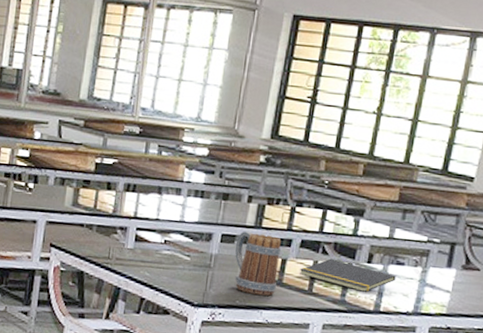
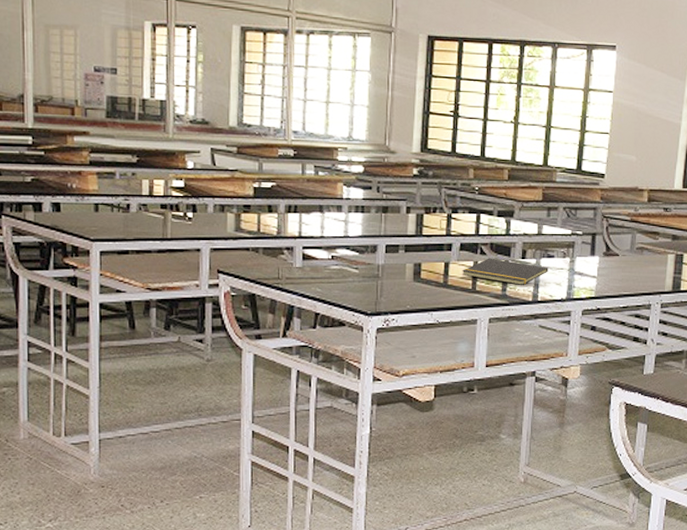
mug: present [235,230,281,296] -> none [400,240,442,299]

